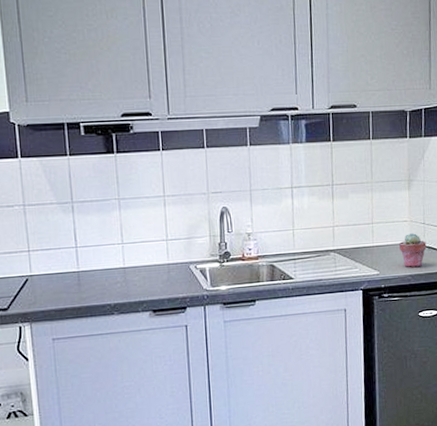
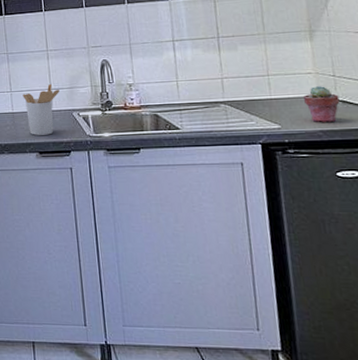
utensil holder: none [135,233,176,292] -> present [22,83,60,135]

